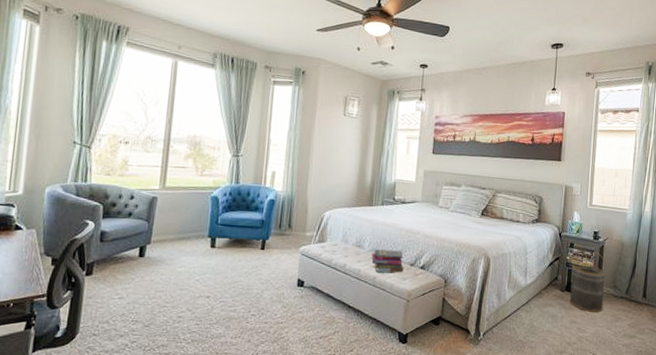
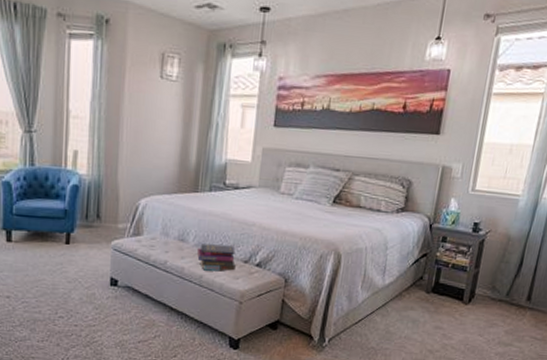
basket: present [570,251,606,312] -> none [435,246,486,317]

